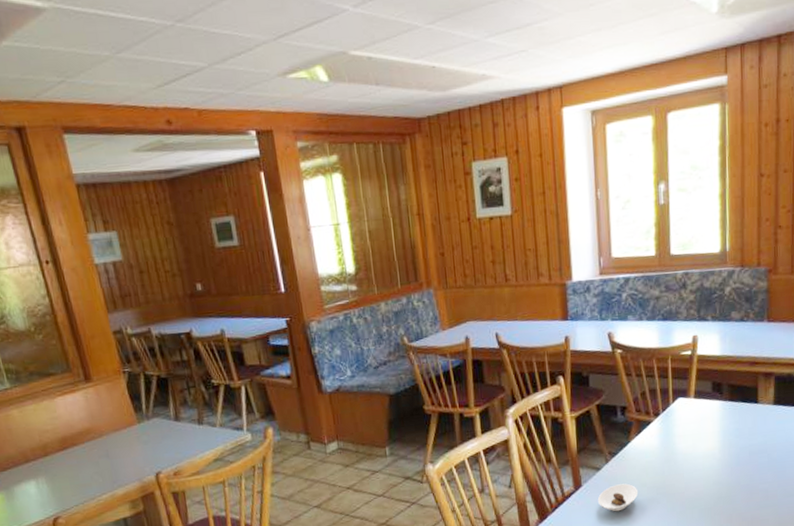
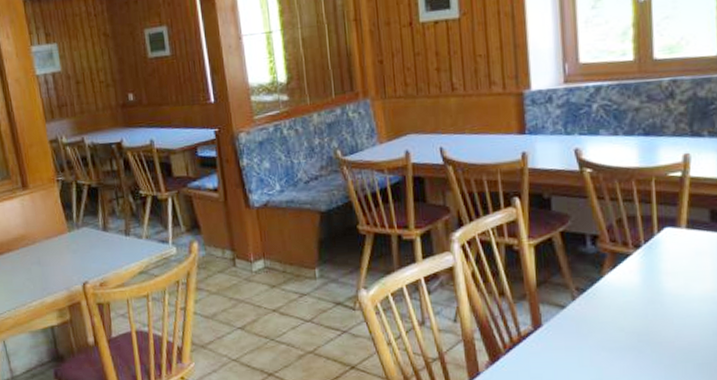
saucer: present [597,483,638,512] -> none [561,326,613,359]

